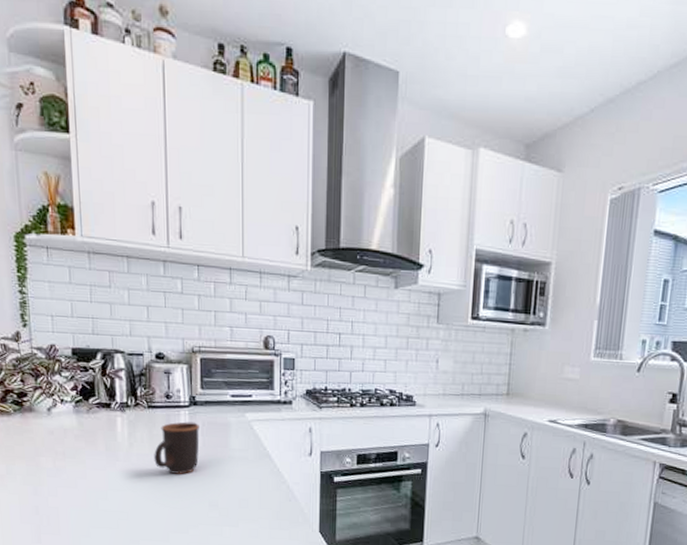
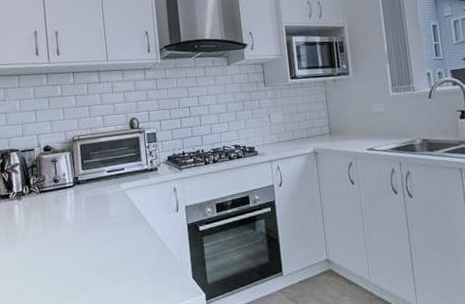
mug: present [154,421,200,474] -> none [47,199,85,247]

